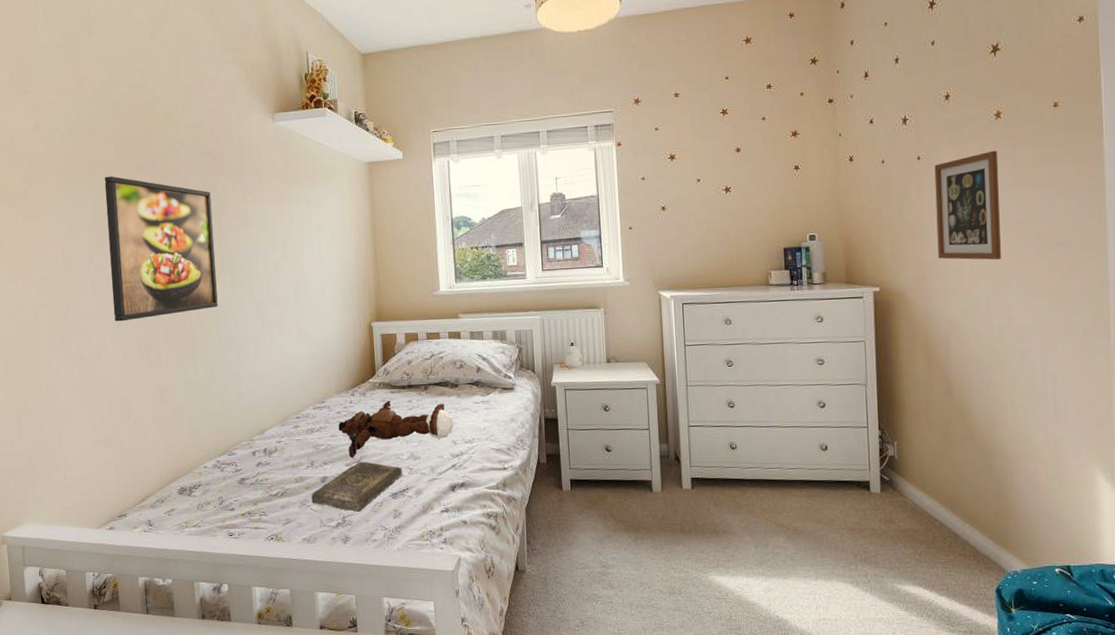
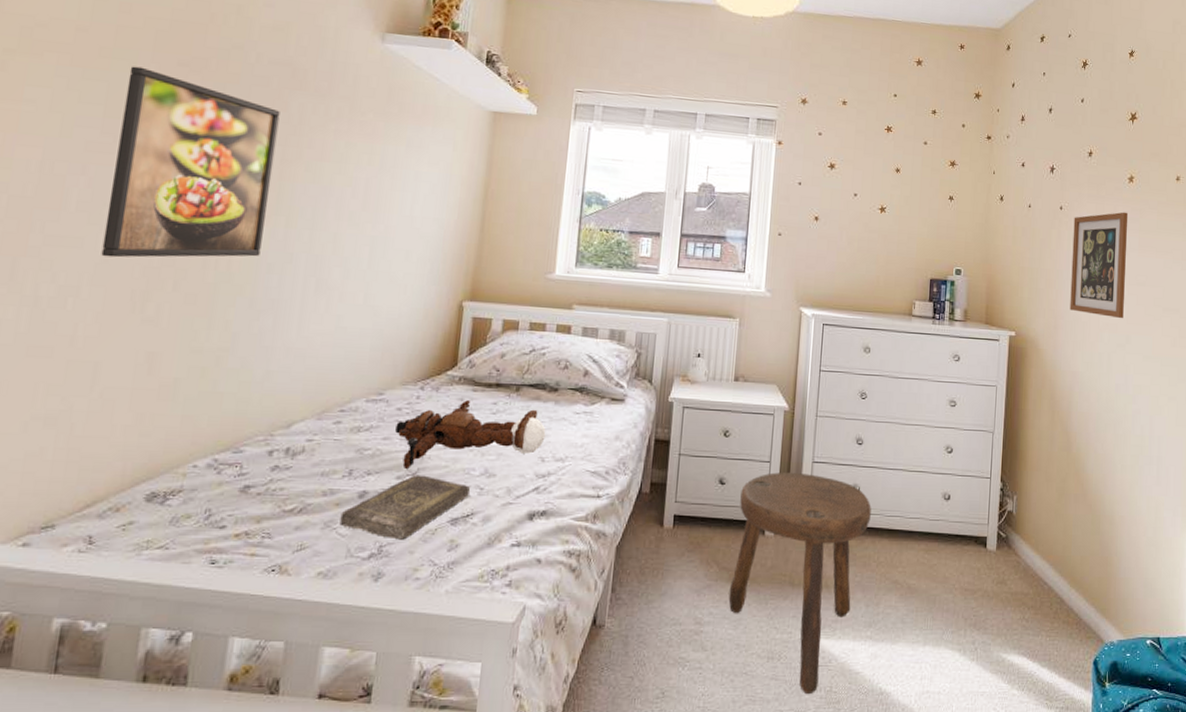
stool: none [626,436,750,623] -> present [728,472,871,695]

